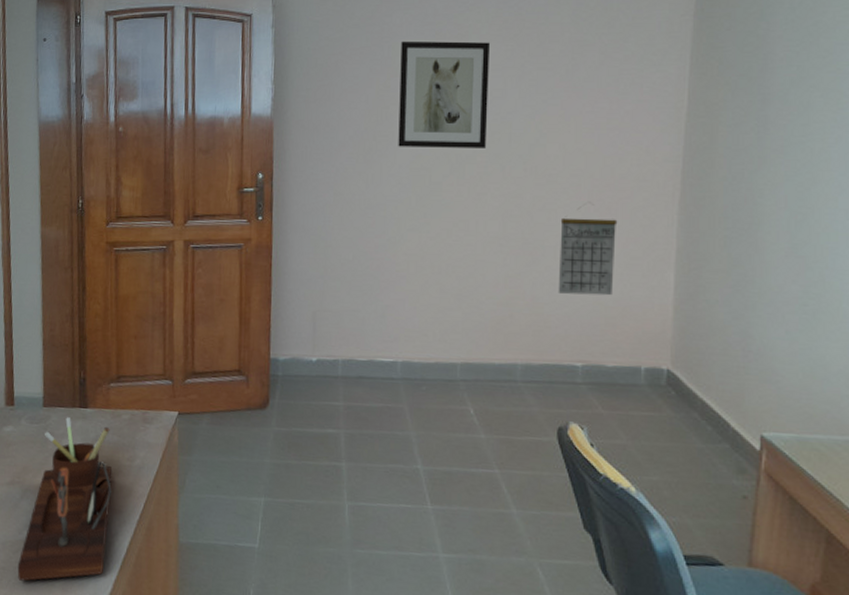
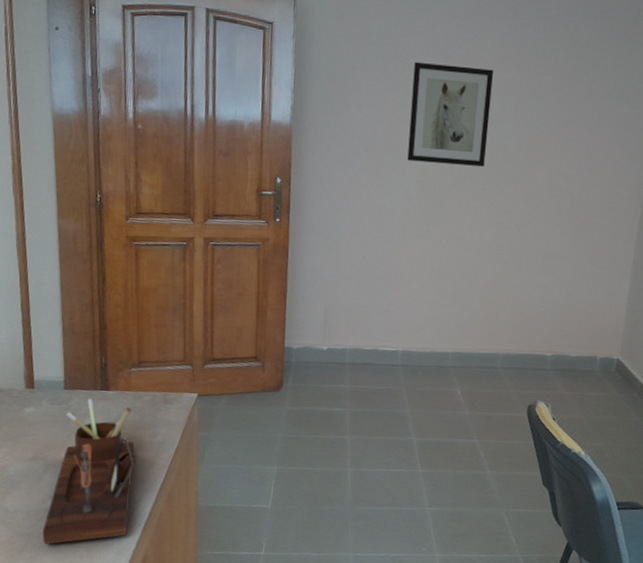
calendar: present [558,207,618,296] -> none [536,222,589,298]

